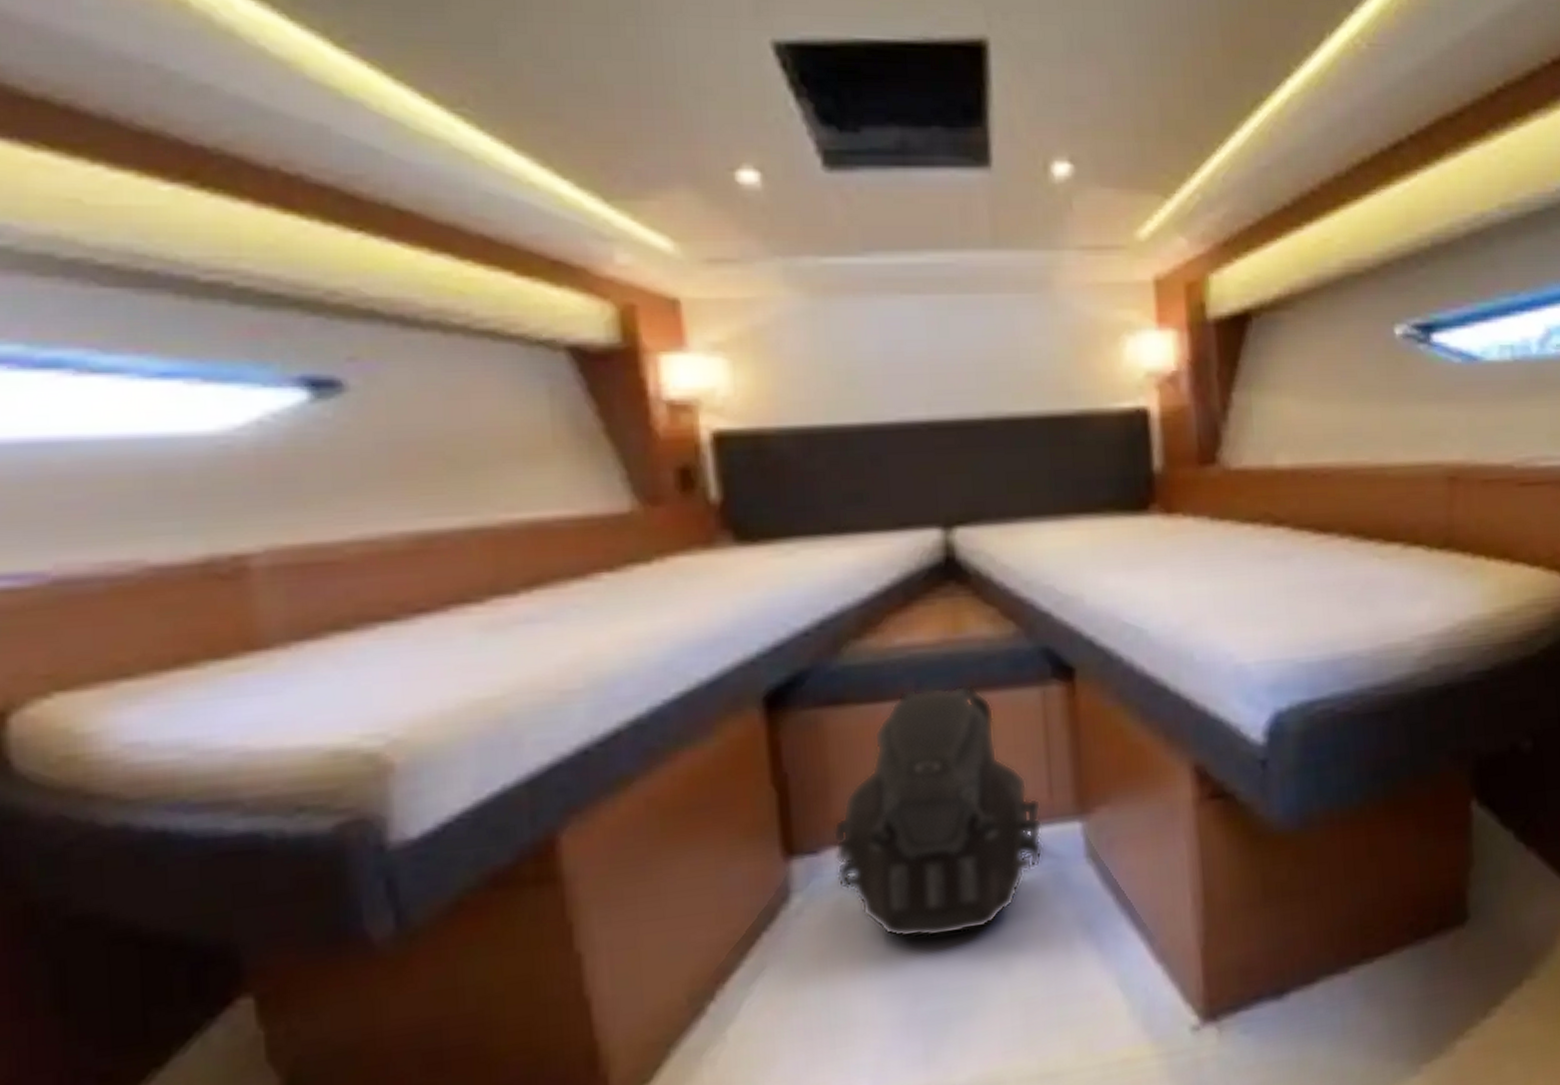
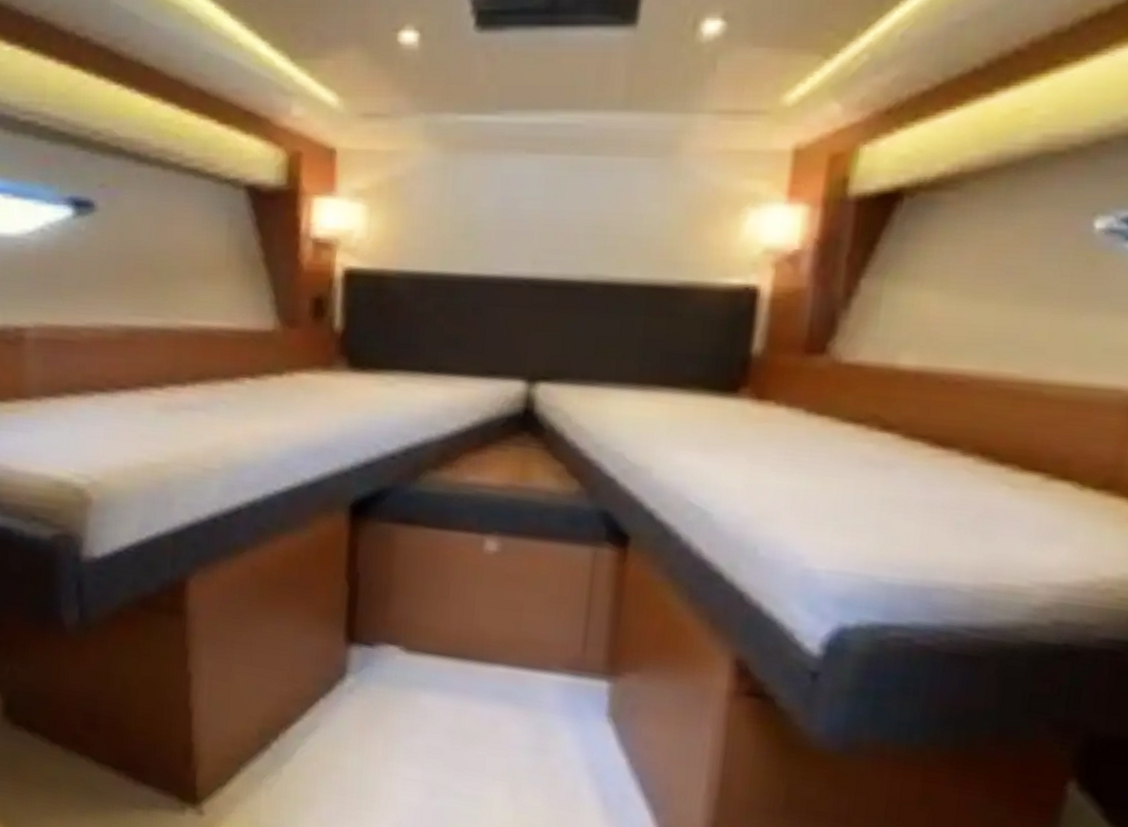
backpack: present [834,683,1044,939] -> none [384,523,574,751]

